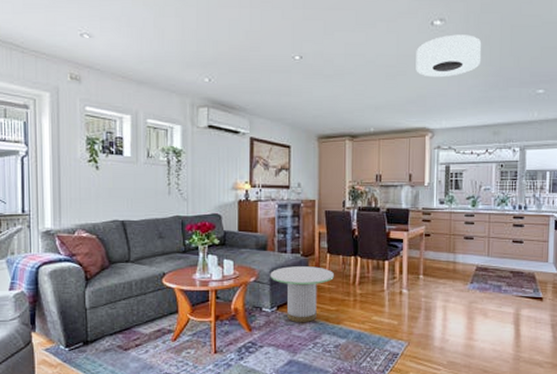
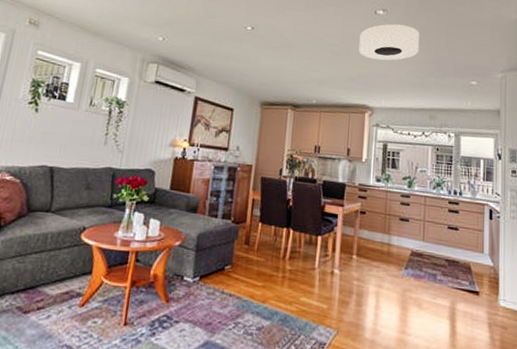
side table: present [270,266,334,323] -> none [196,232,264,298]

